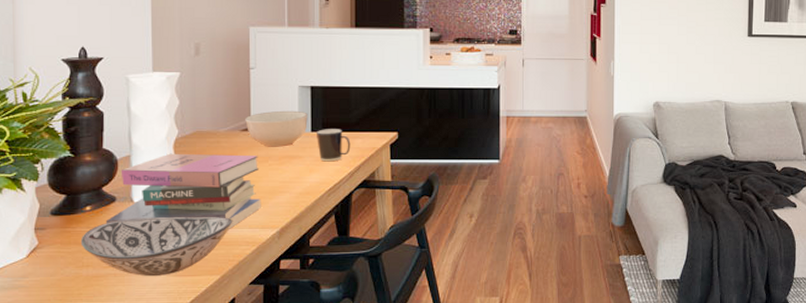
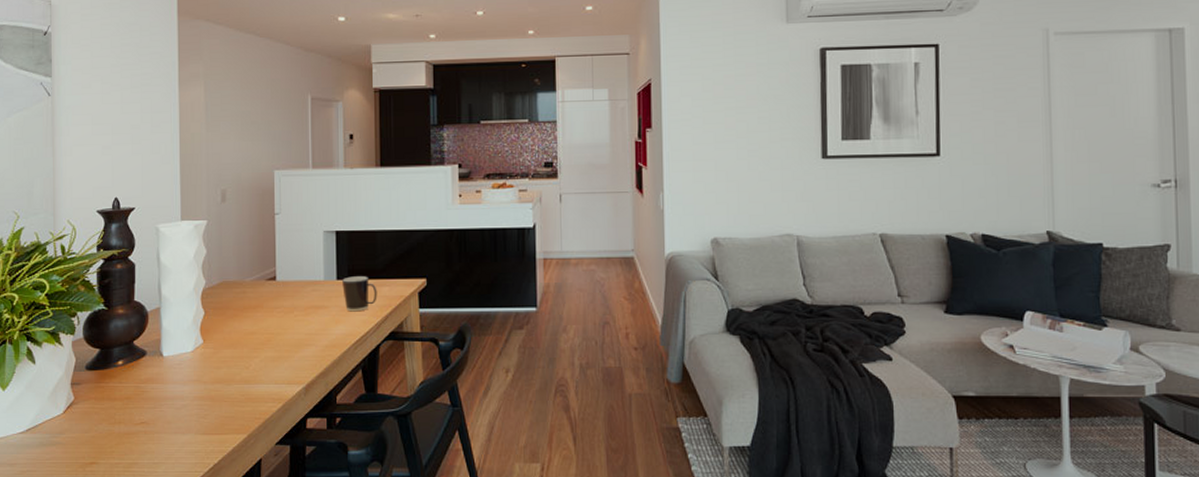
decorative bowl: present [80,217,233,276] -> none [113,372,259,434]
books: present [105,153,261,229] -> none [136,304,287,385]
bowl: present [245,110,308,147] -> none [271,257,333,297]

